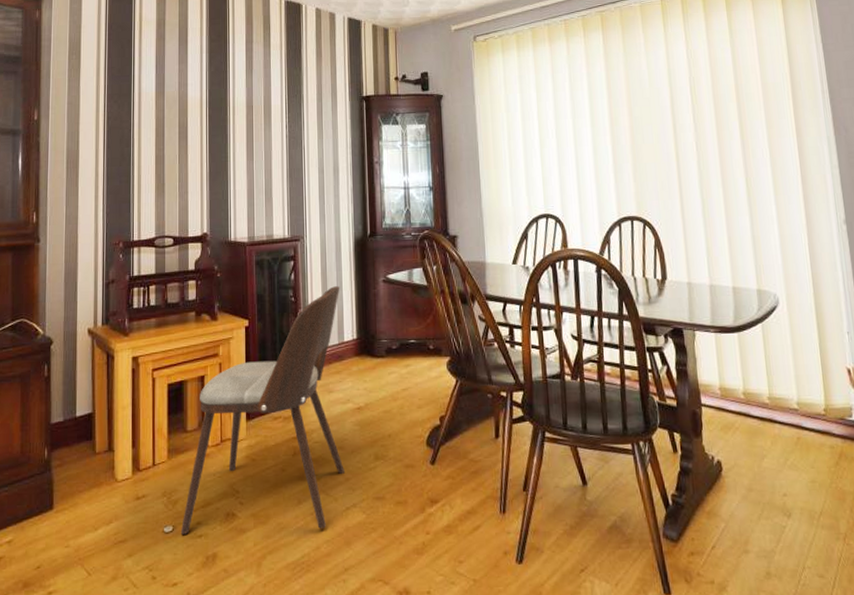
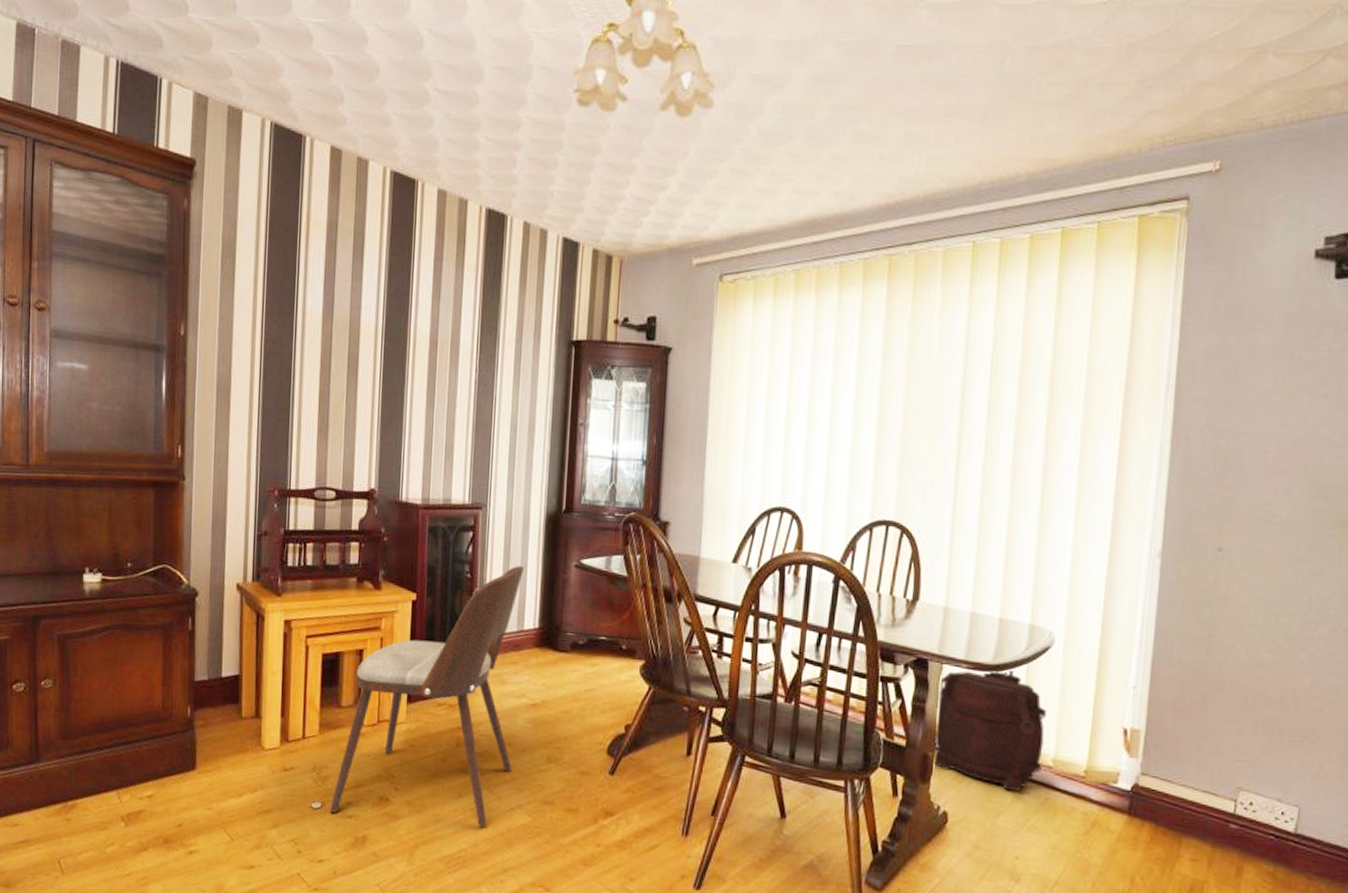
backpack: none [694,328,790,435] -> present [932,668,1047,791]

